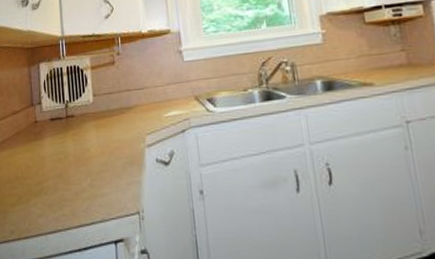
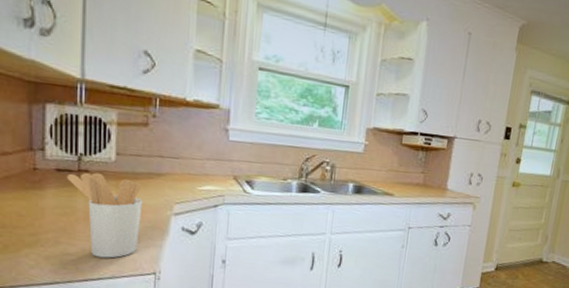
utensil holder: none [58,116,120,201] -> present [66,172,143,258]

